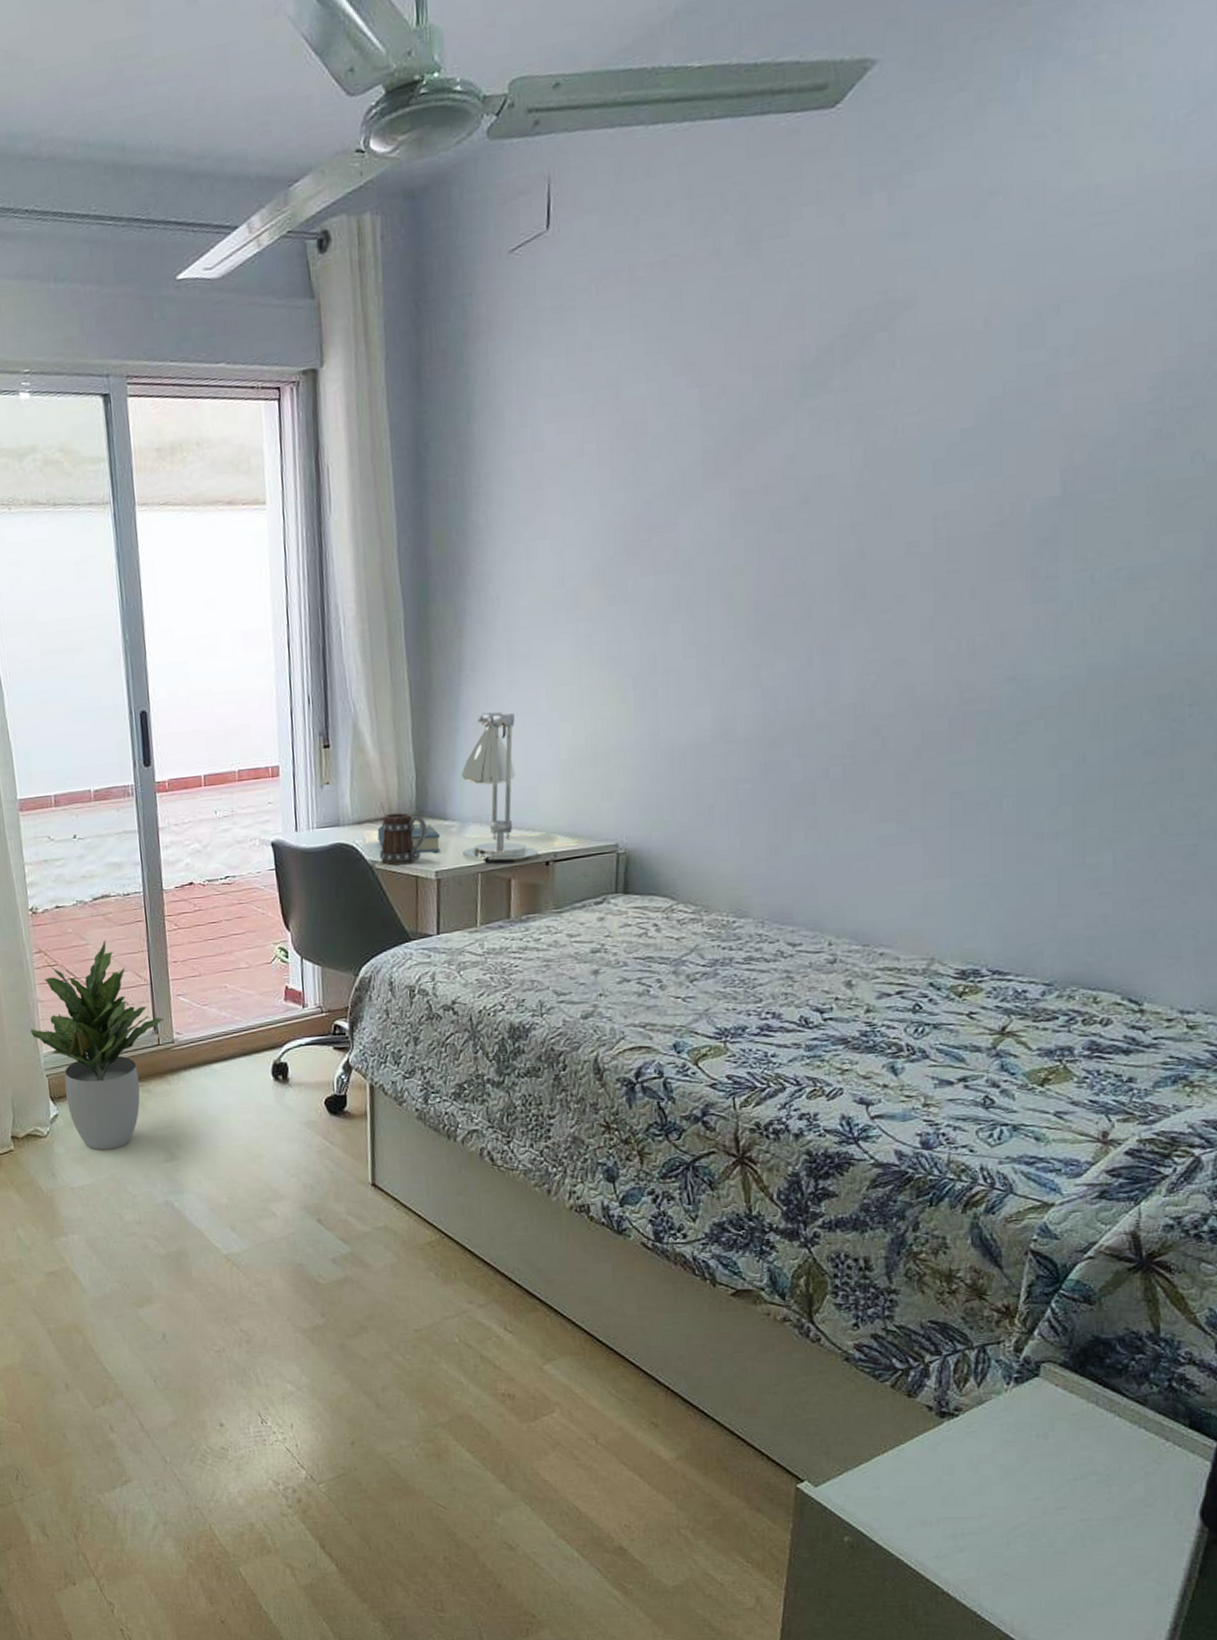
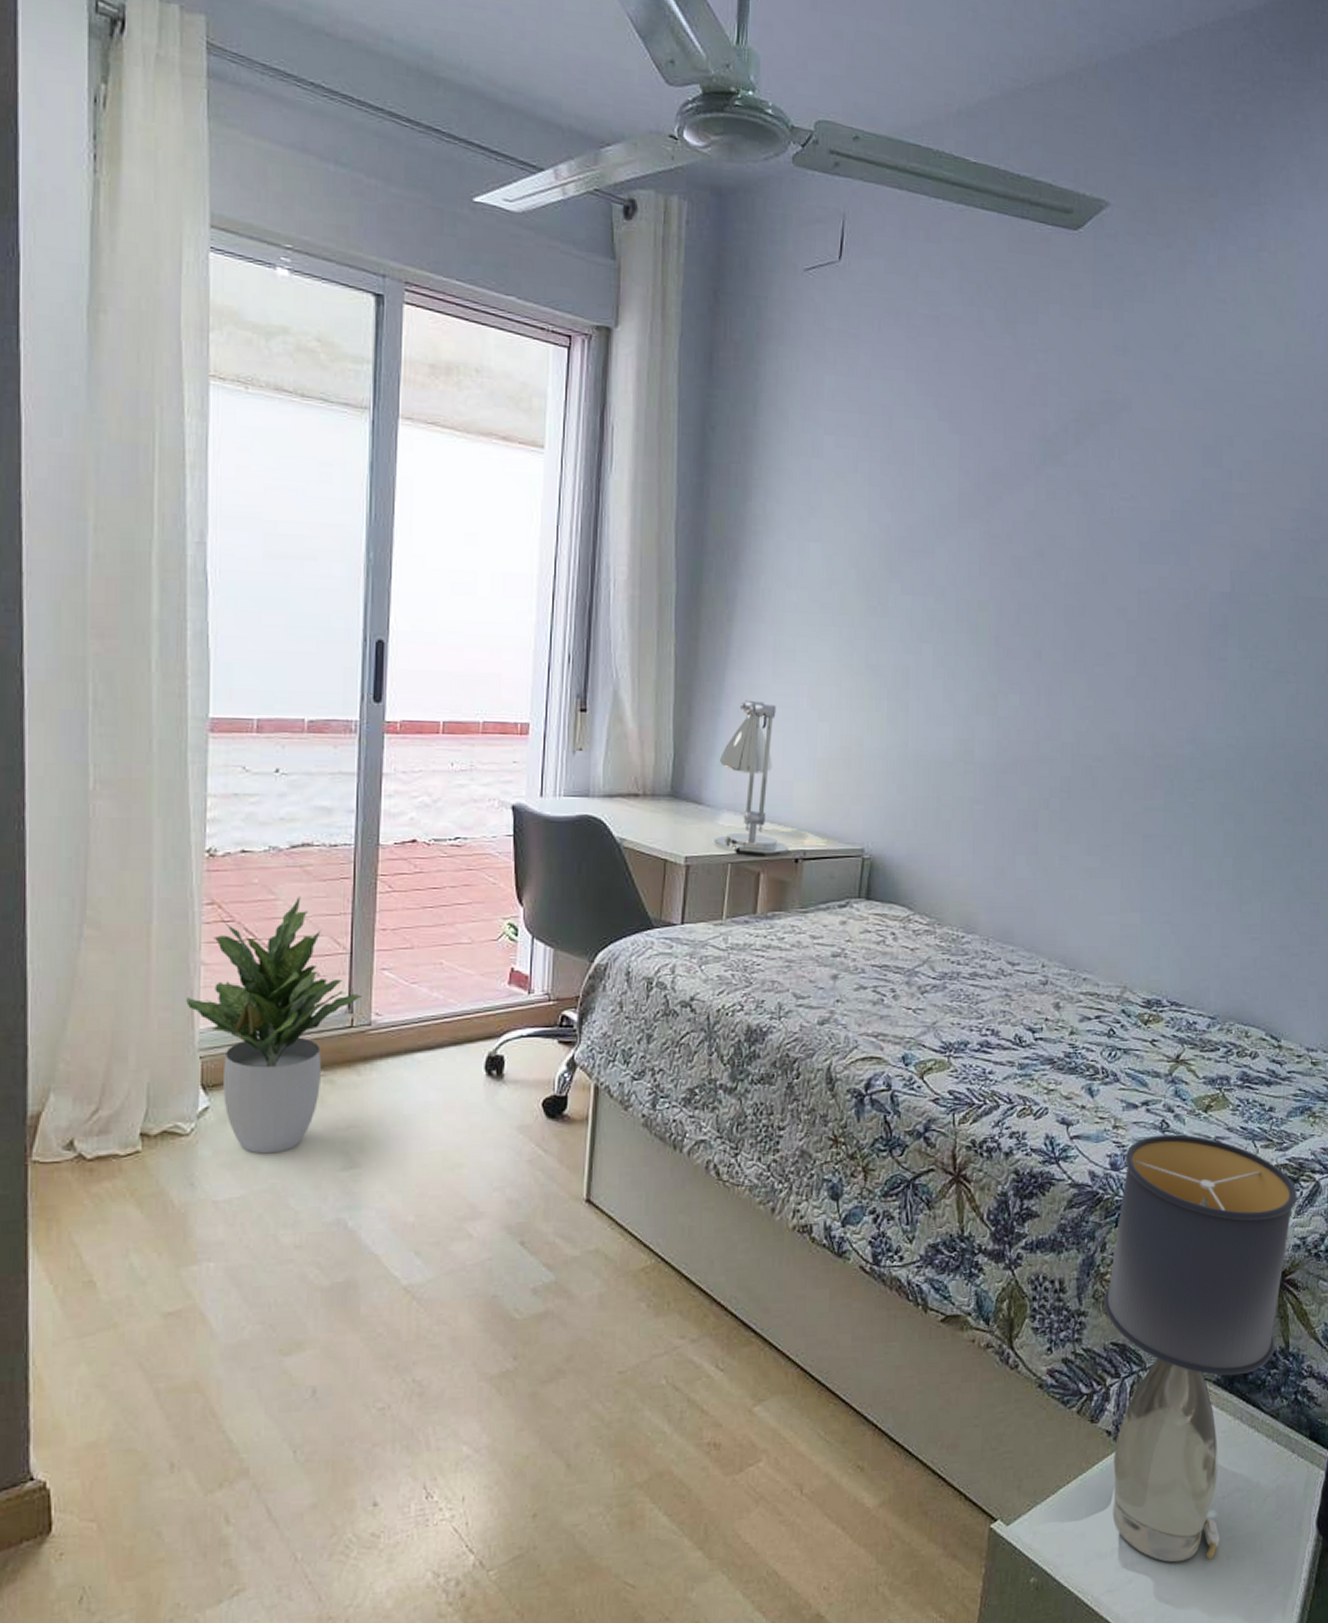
hardback book: present [377,823,441,854] -> none [628,801,694,837]
mug: present [379,812,427,865] -> none [628,789,680,846]
table lamp: none [918,1110,1170,1539] -> present [1103,1134,1298,1563]

